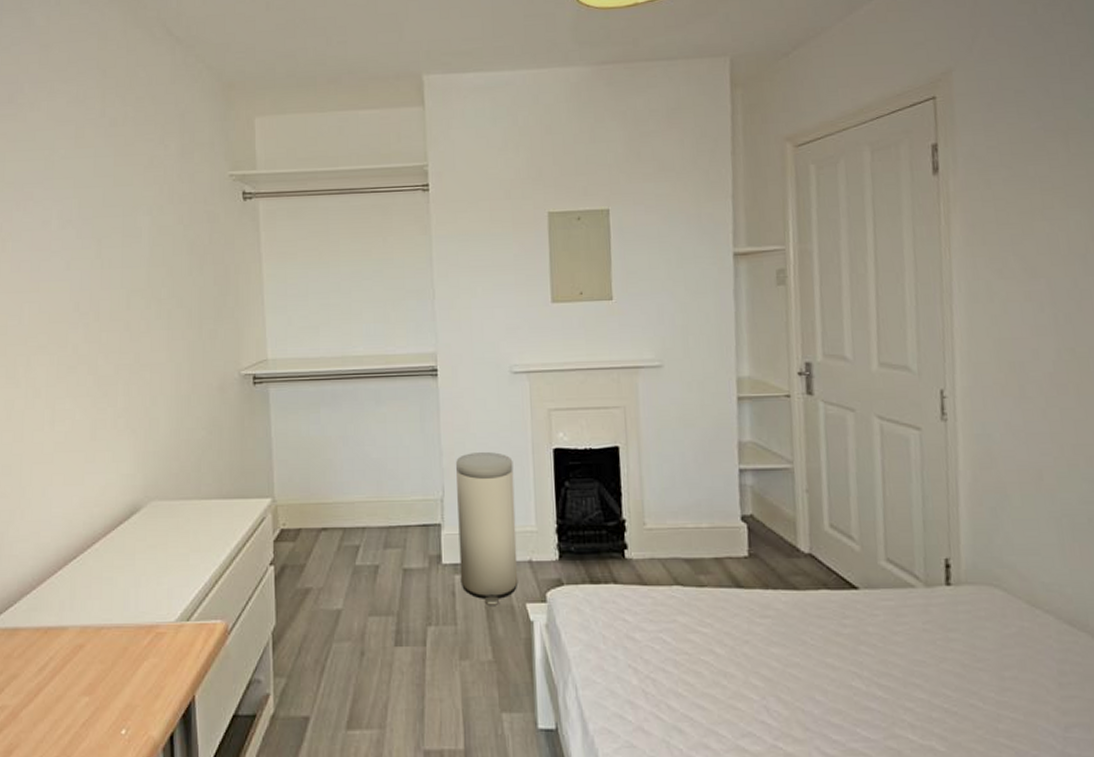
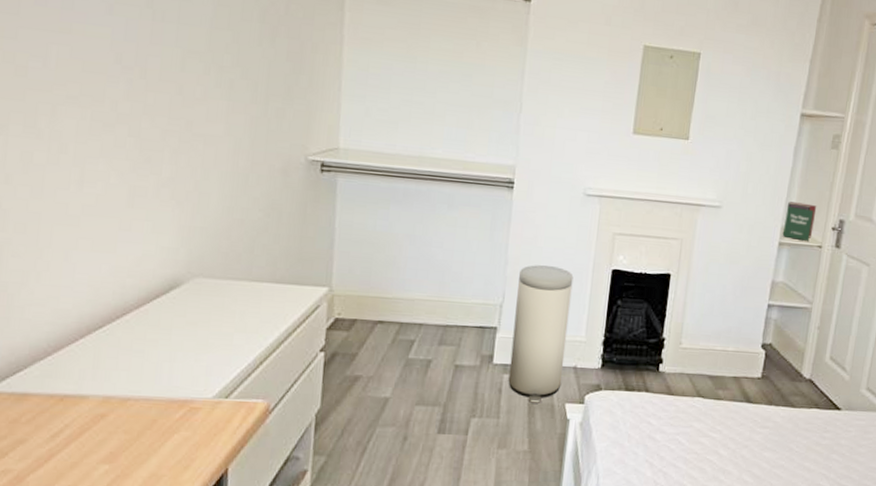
books: none [738,349,776,392] -> present [782,201,817,242]

